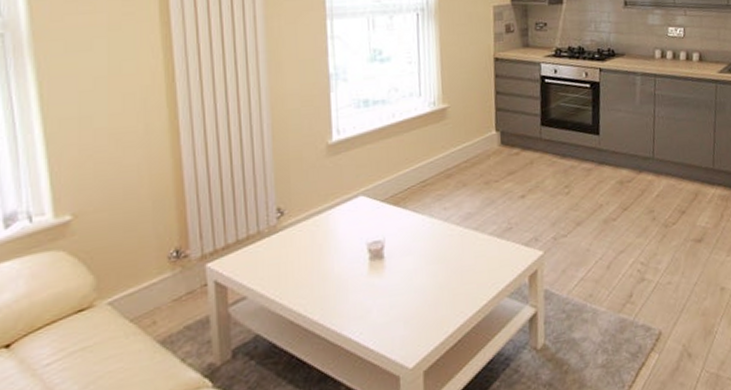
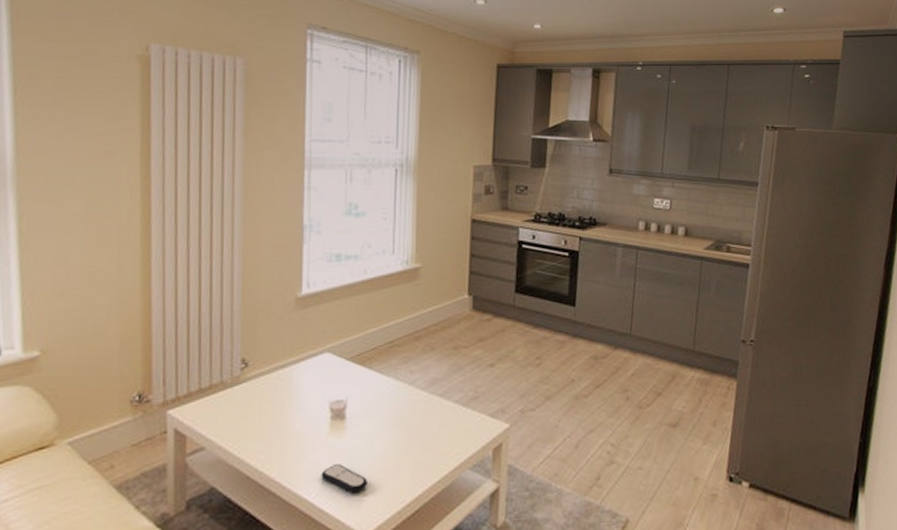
remote control: none [363,302,410,330] -> present [321,464,367,494]

